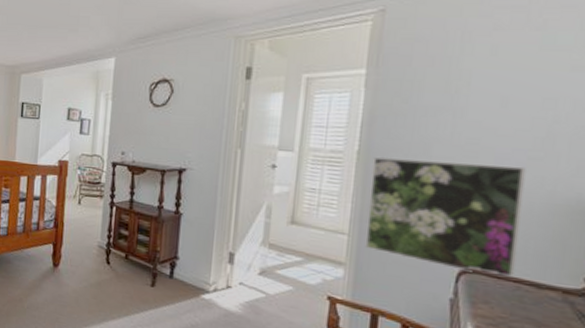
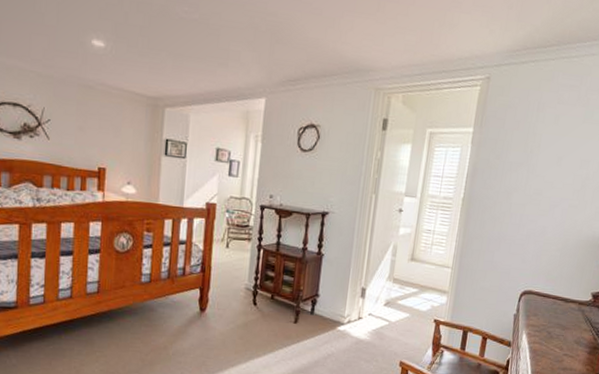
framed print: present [365,156,528,277] -> none [462,203,568,295]

